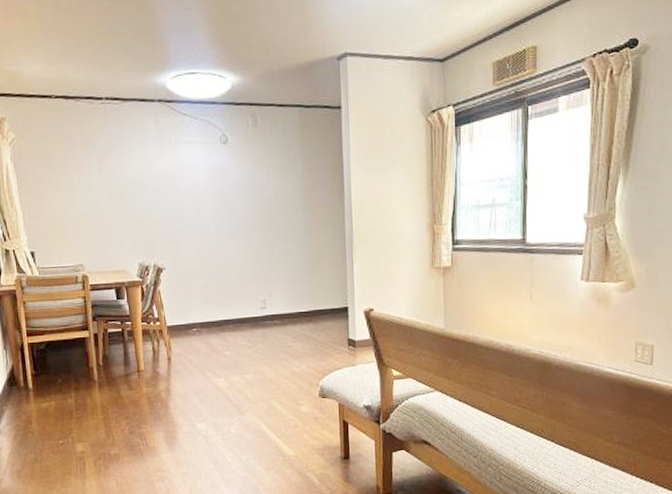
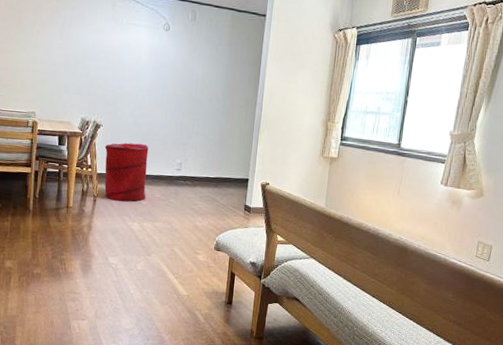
laundry hamper: none [171,284,229,356] -> present [104,142,149,202]

